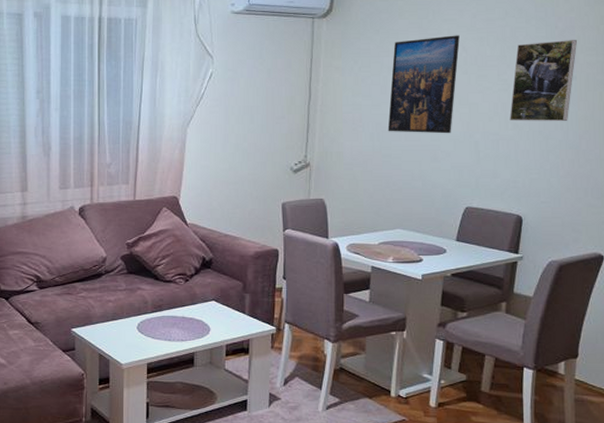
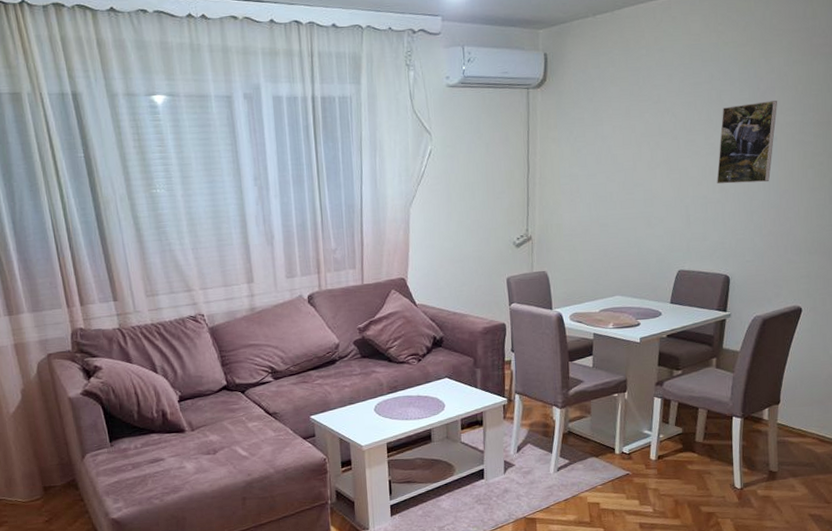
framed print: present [387,35,460,134] -> none [604,100,669,201]

